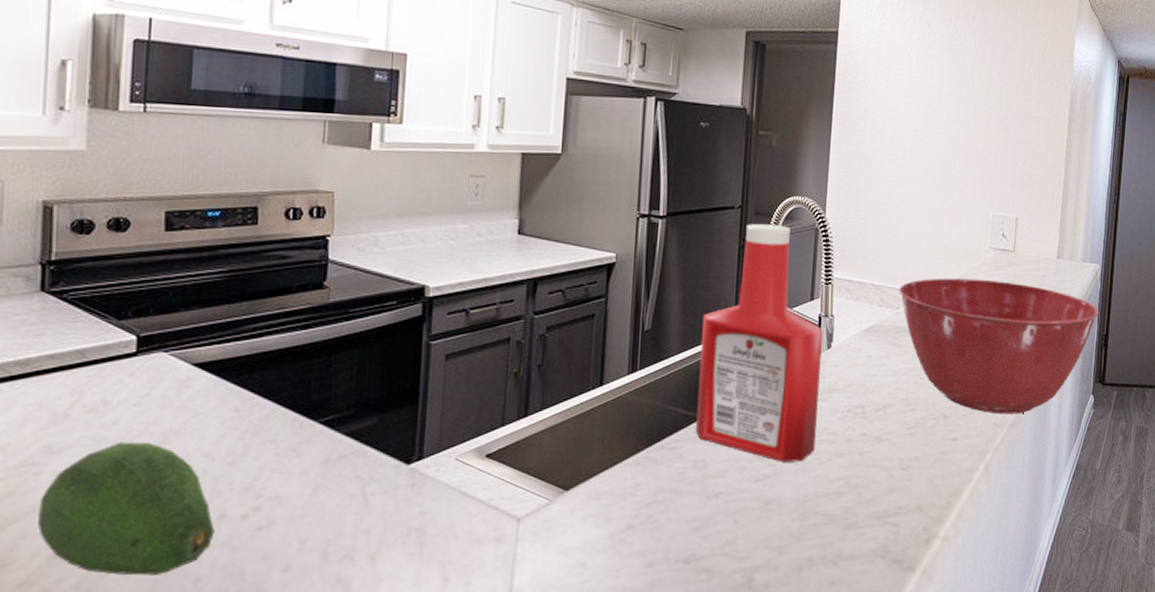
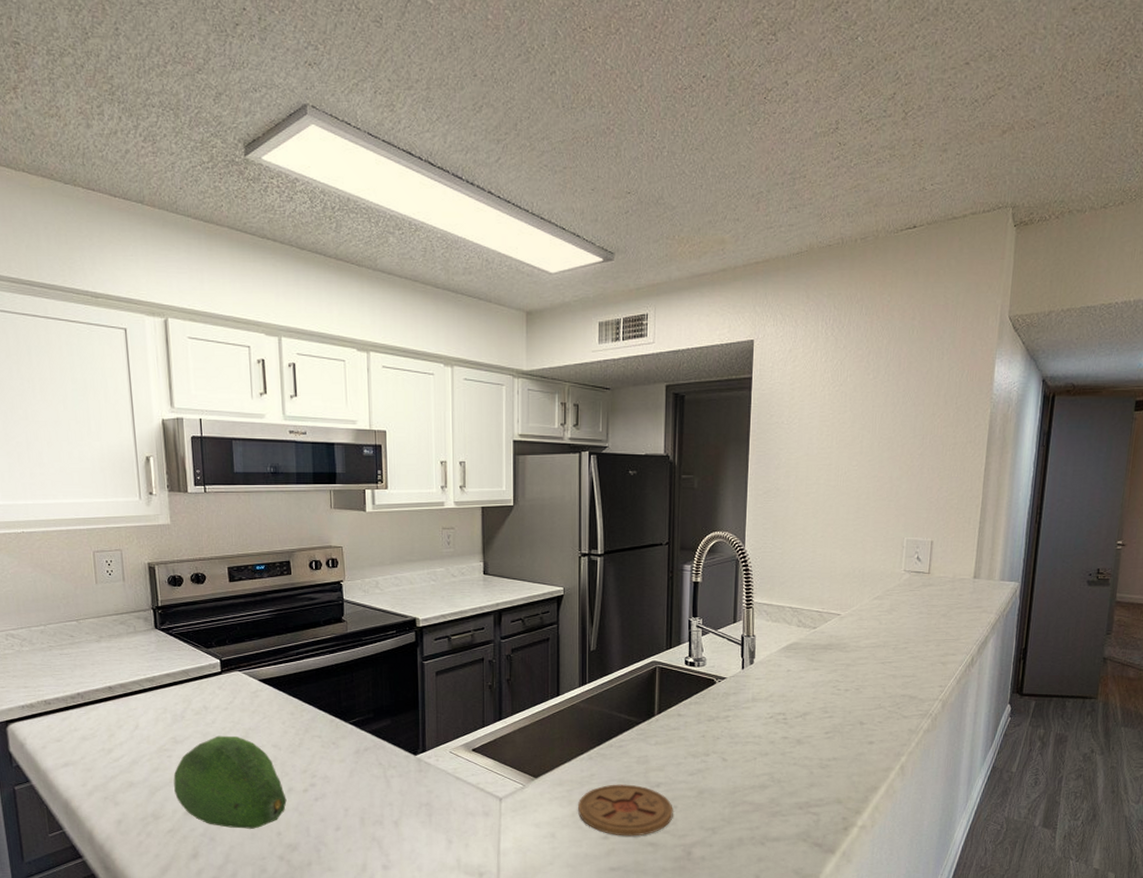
coaster: none [617,495,734,562] -> present [578,784,673,836]
ketchup bottle: present [696,224,823,462] -> none [638,558,746,760]
mixing bowl: present [899,278,1099,414] -> none [815,600,1018,722]

